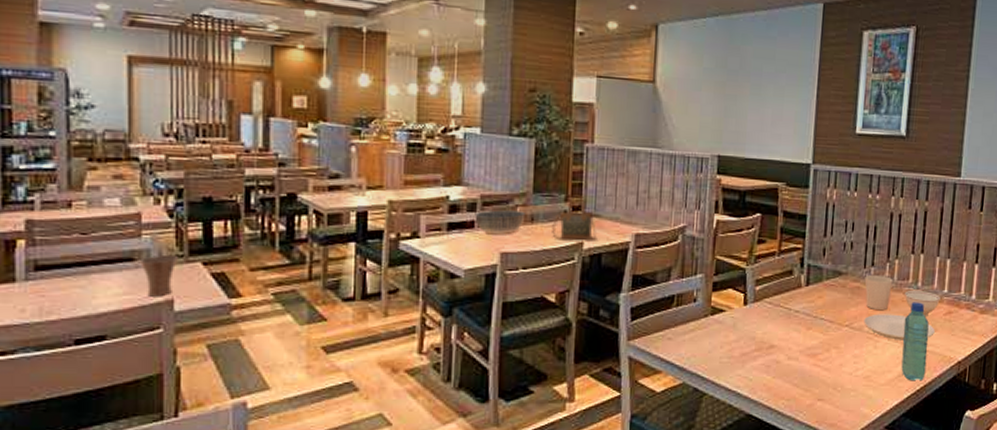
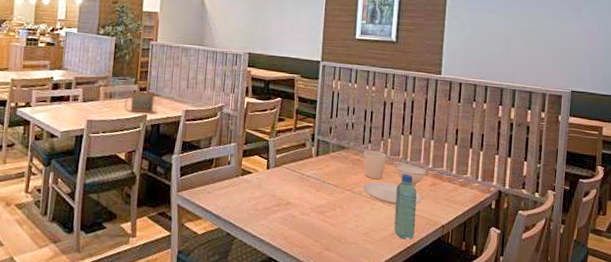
bowl: present [474,210,525,235] -> none [70,88,106,107]

